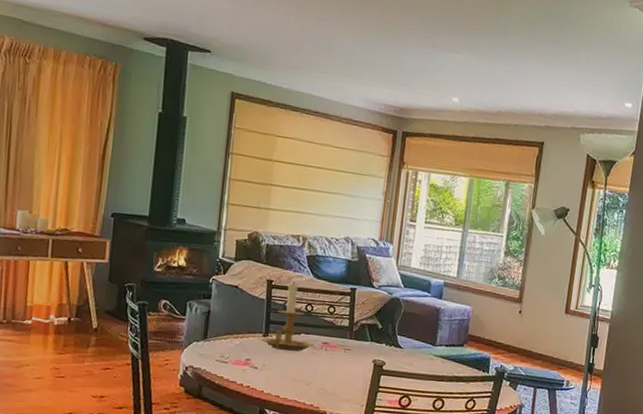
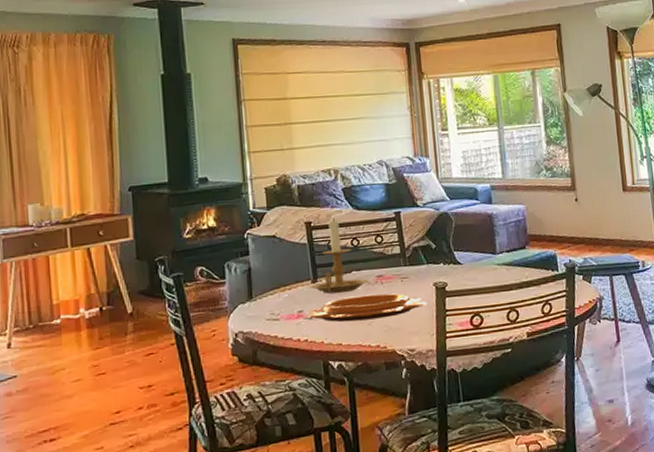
decorative bowl: none [253,356,364,382] -> present [308,293,428,322]

